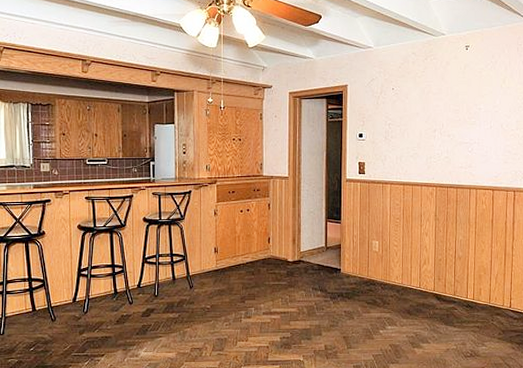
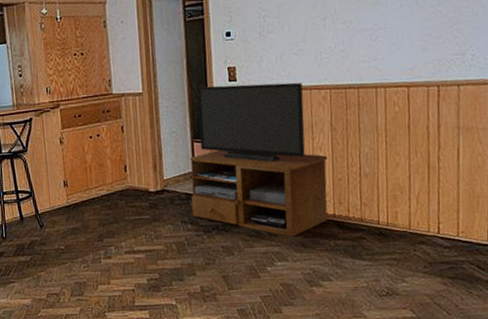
tv stand: none [322,176,432,306] -> present [189,82,328,237]

